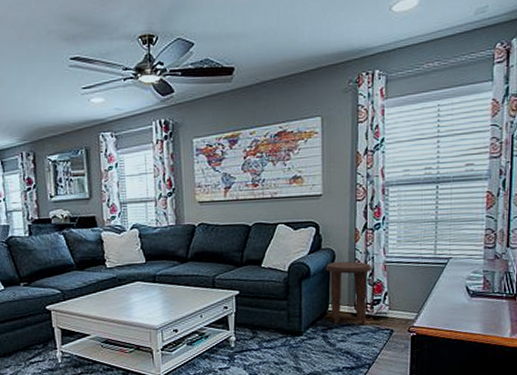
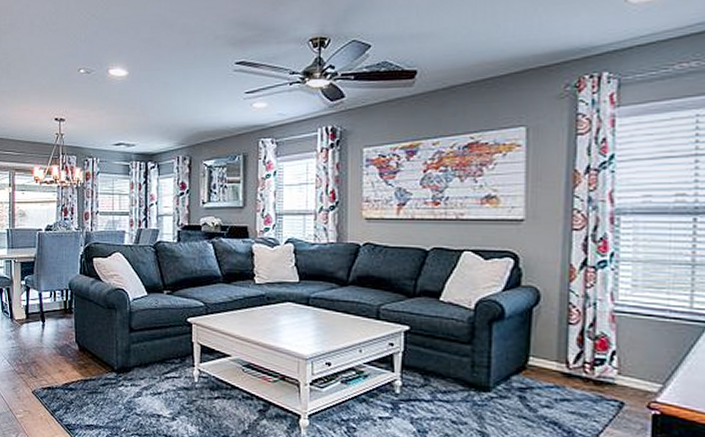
side table: present [325,261,373,325] -> none [526,304,594,391]

